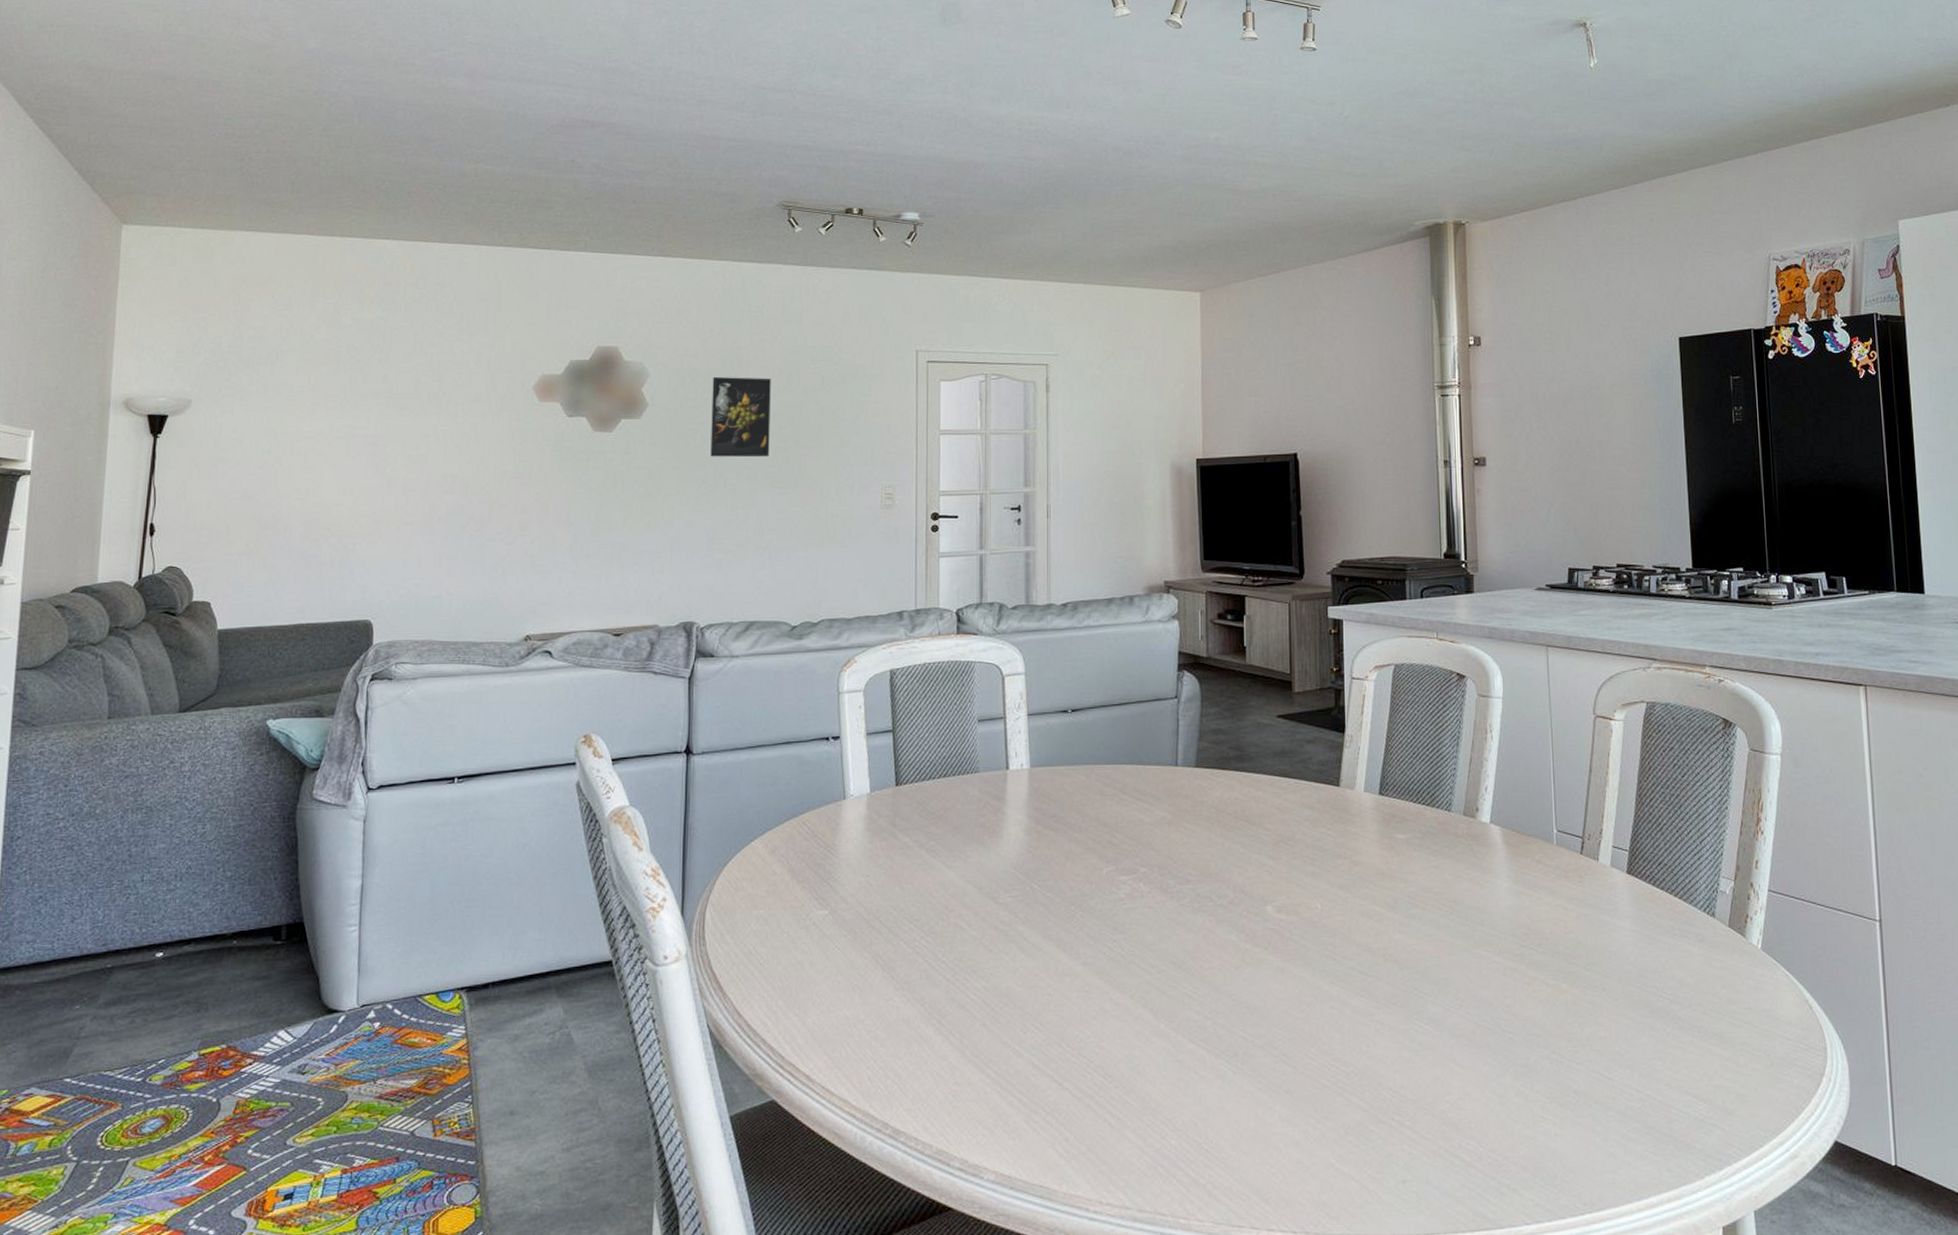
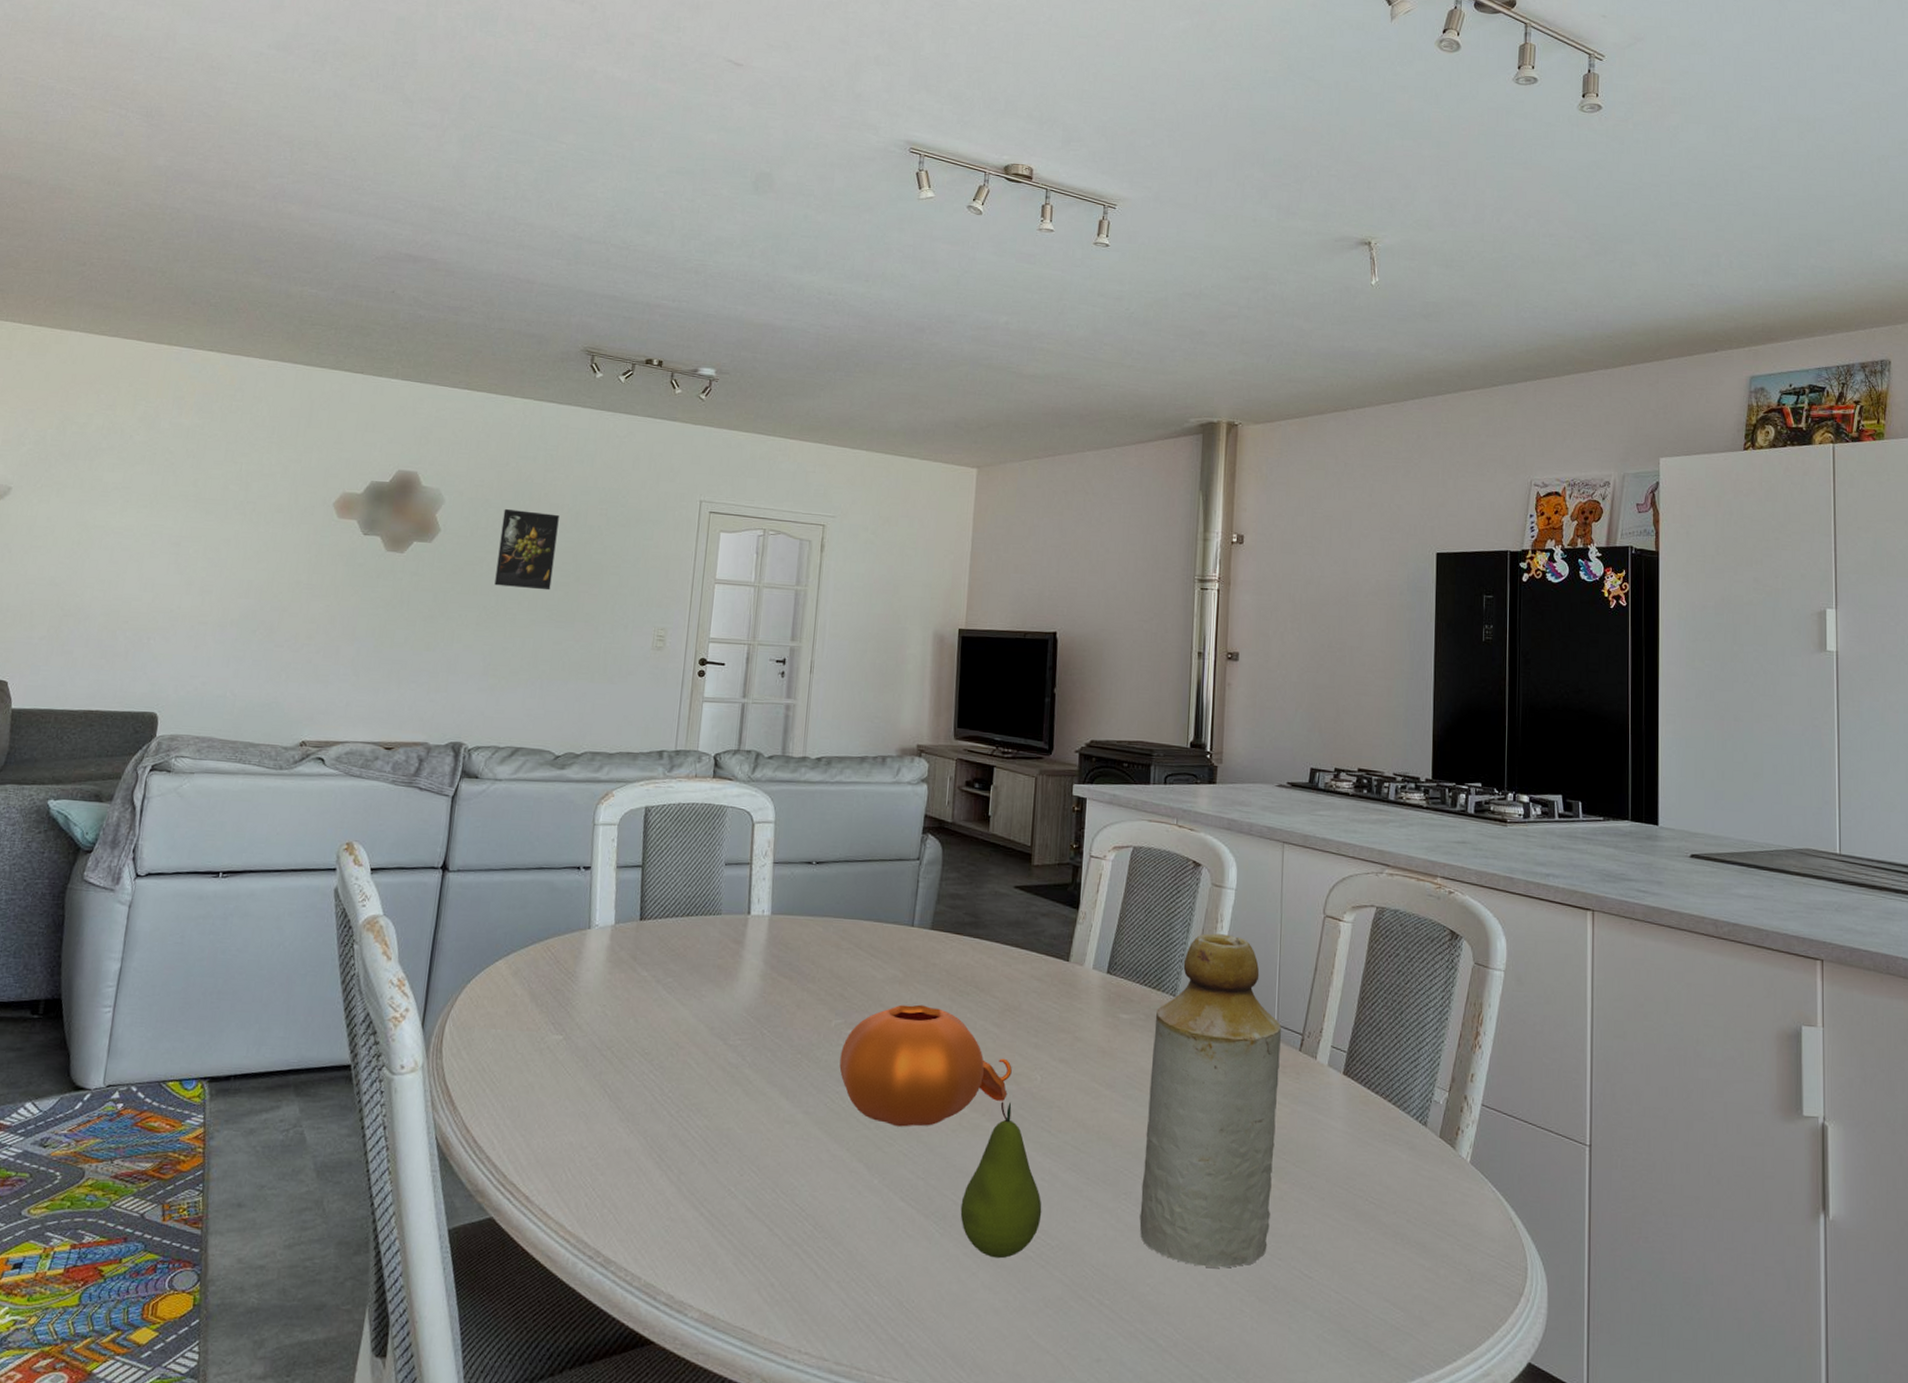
vase: none [1115,844,1291,969] -> present [839,1004,1012,1127]
fruit: none [1251,933,1334,1091] -> present [960,1101,1042,1259]
bottle: none [1432,744,1565,1079] -> present [1139,933,1281,1268]

